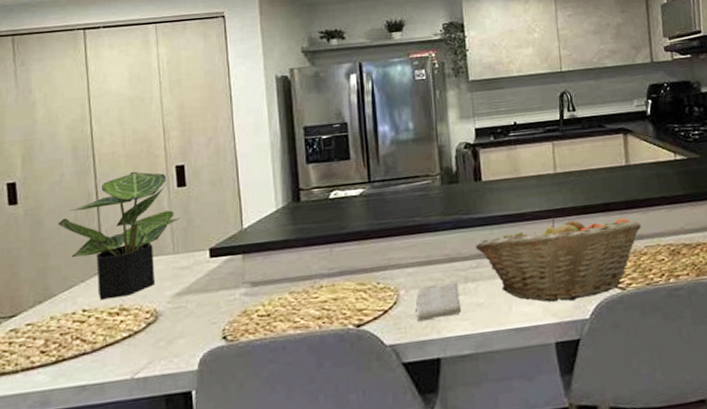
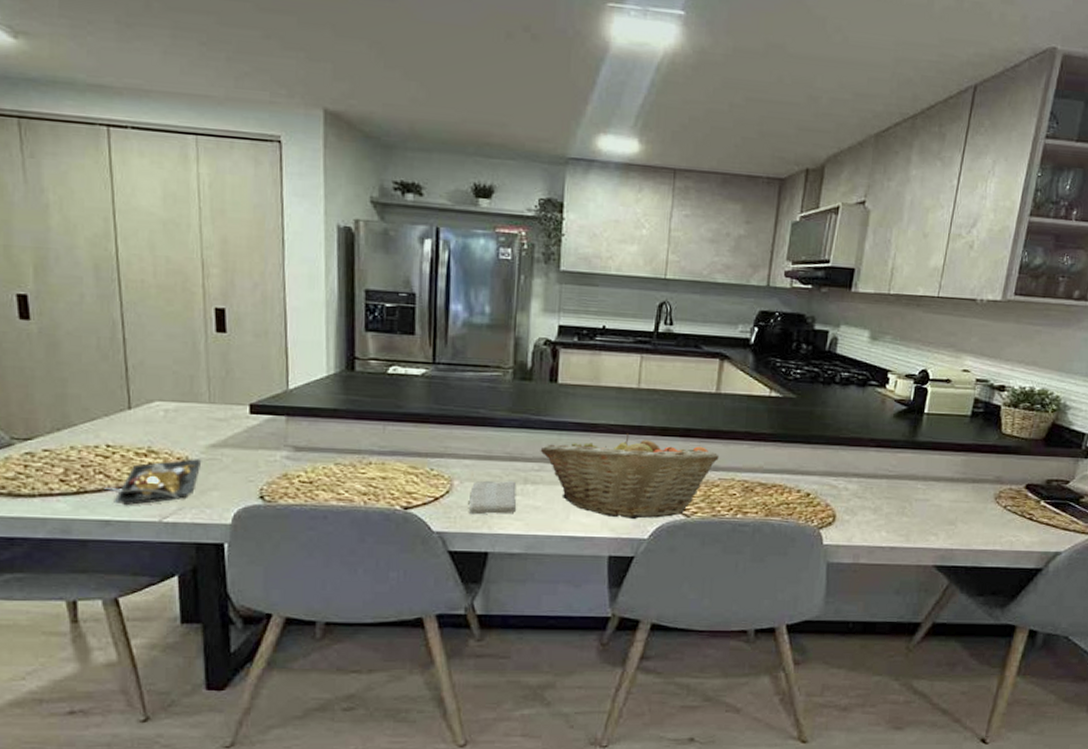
potted plant: present [57,171,181,300] -> none [77,305,219,439]
plate: none [81,309,169,368] -> present [104,459,202,506]

